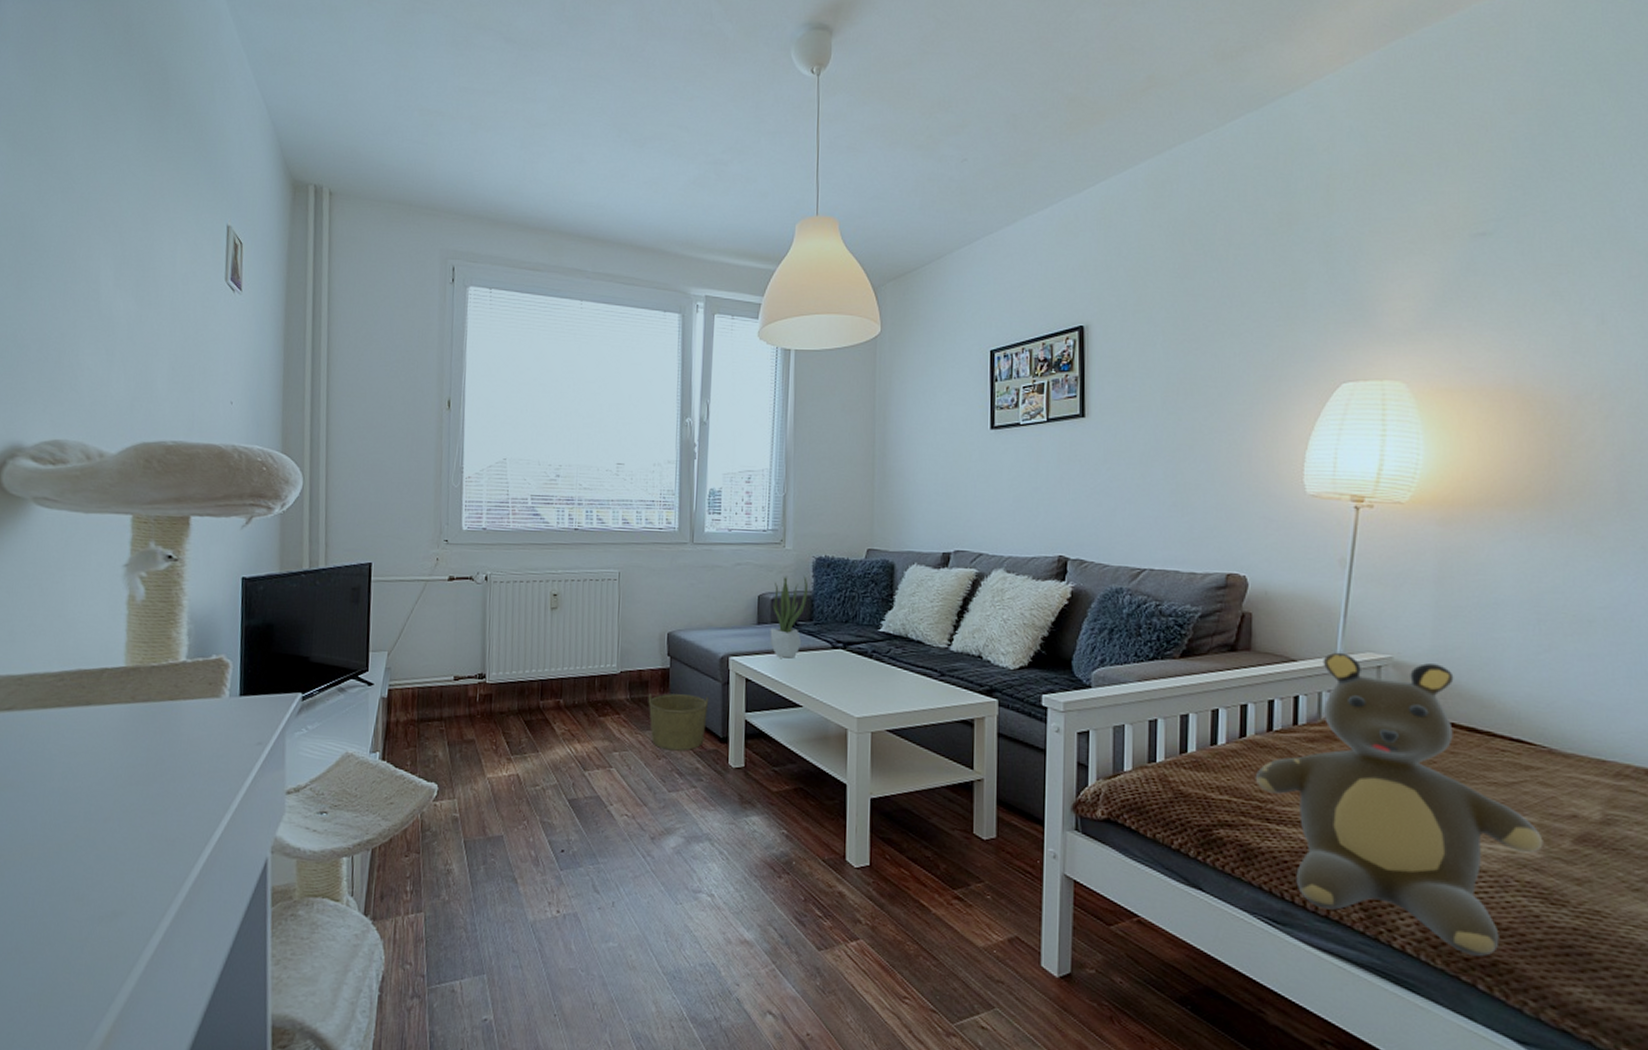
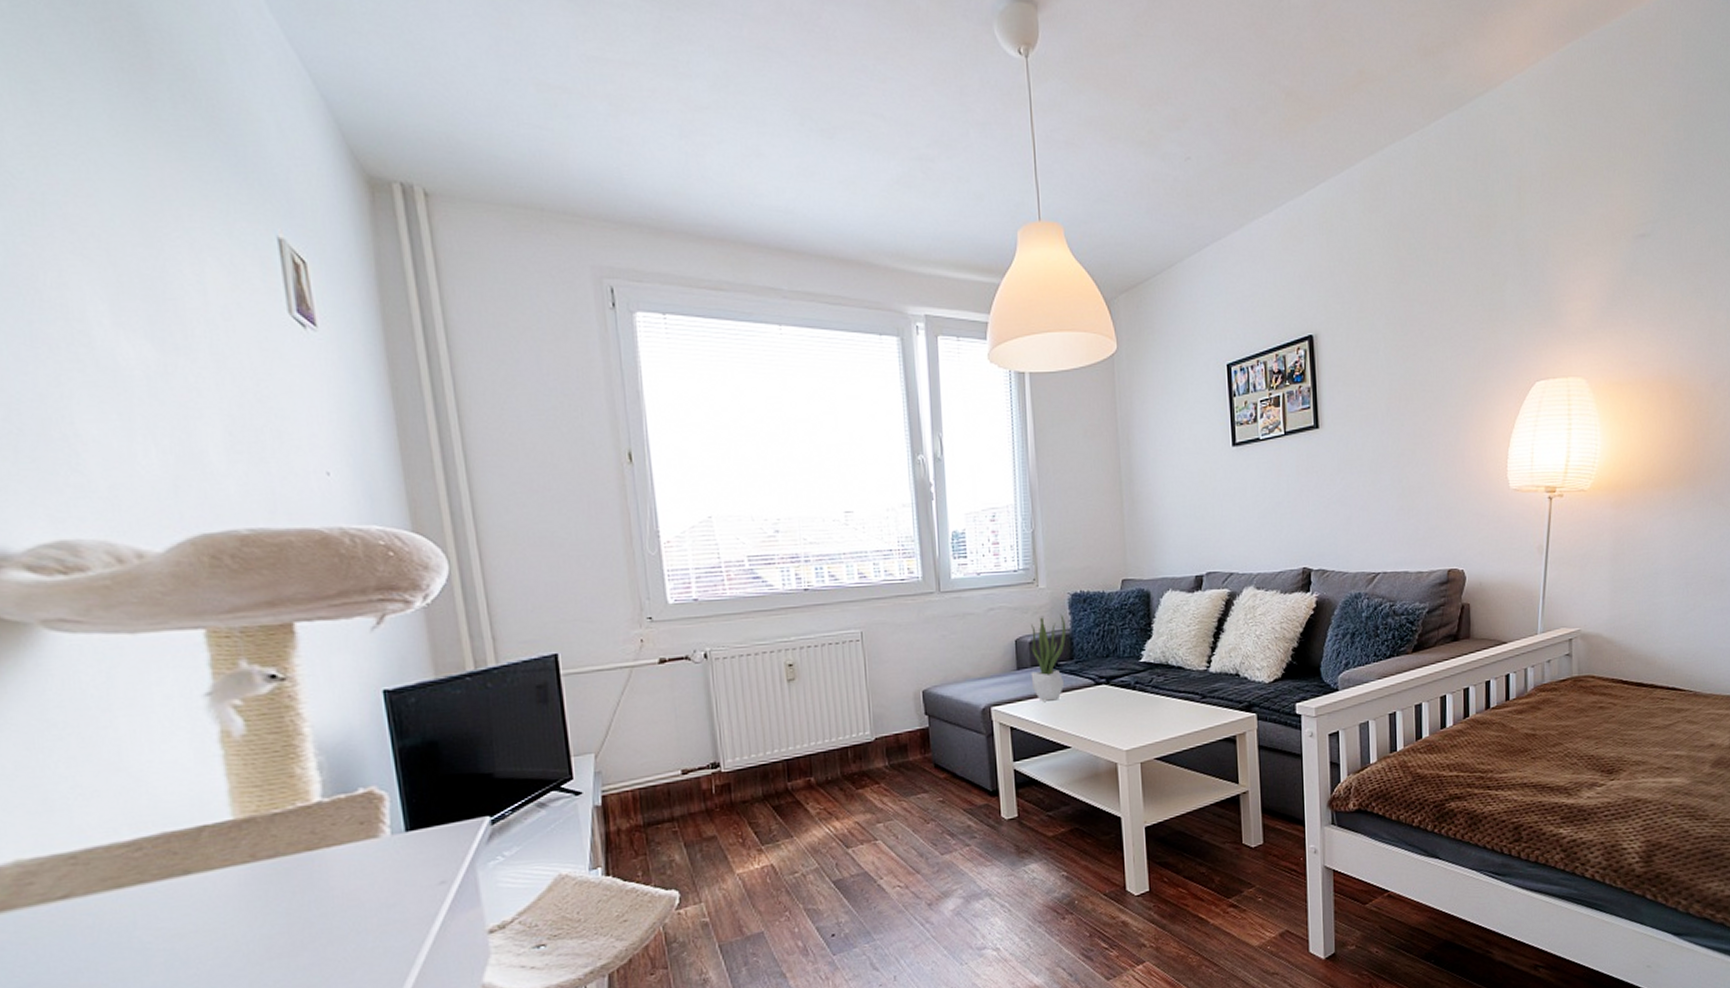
basket: present [648,694,709,751] -> none [908,751,975,813]
teddy bear: present [1255,652,1543,957] -> none [1477,630,1691,873]

